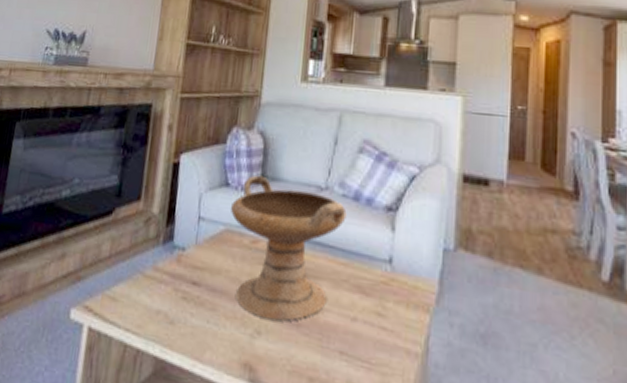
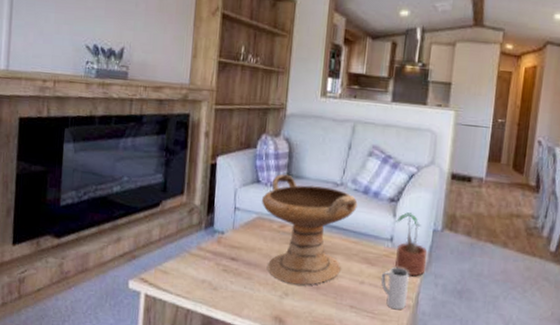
mug: none [378,298,415,360] -> present [380,267,409,310]
potted plant: none [395,225,438,312] -> present [394,212,428,276]

